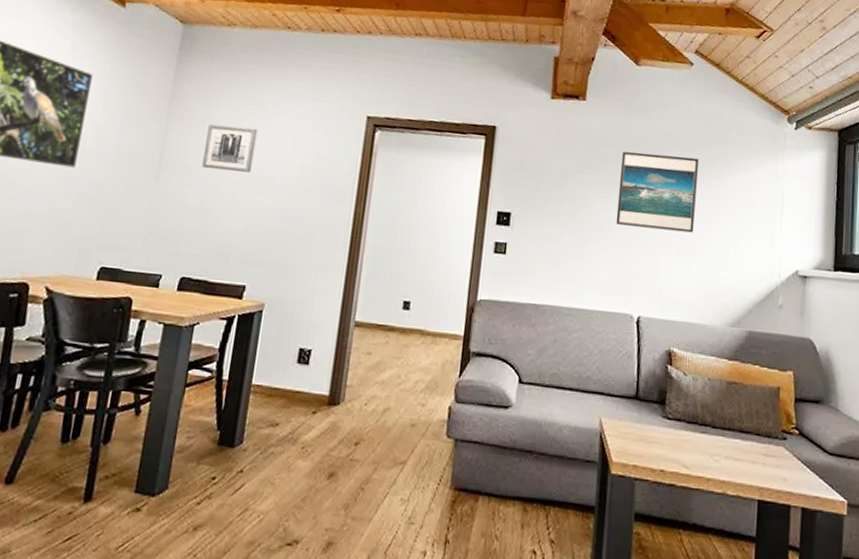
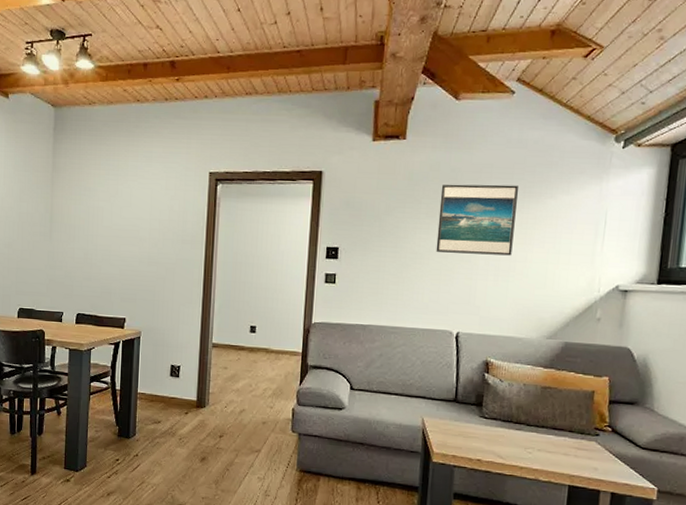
wall art: present [202,124,258,173] -> none [82,190,122,228]

